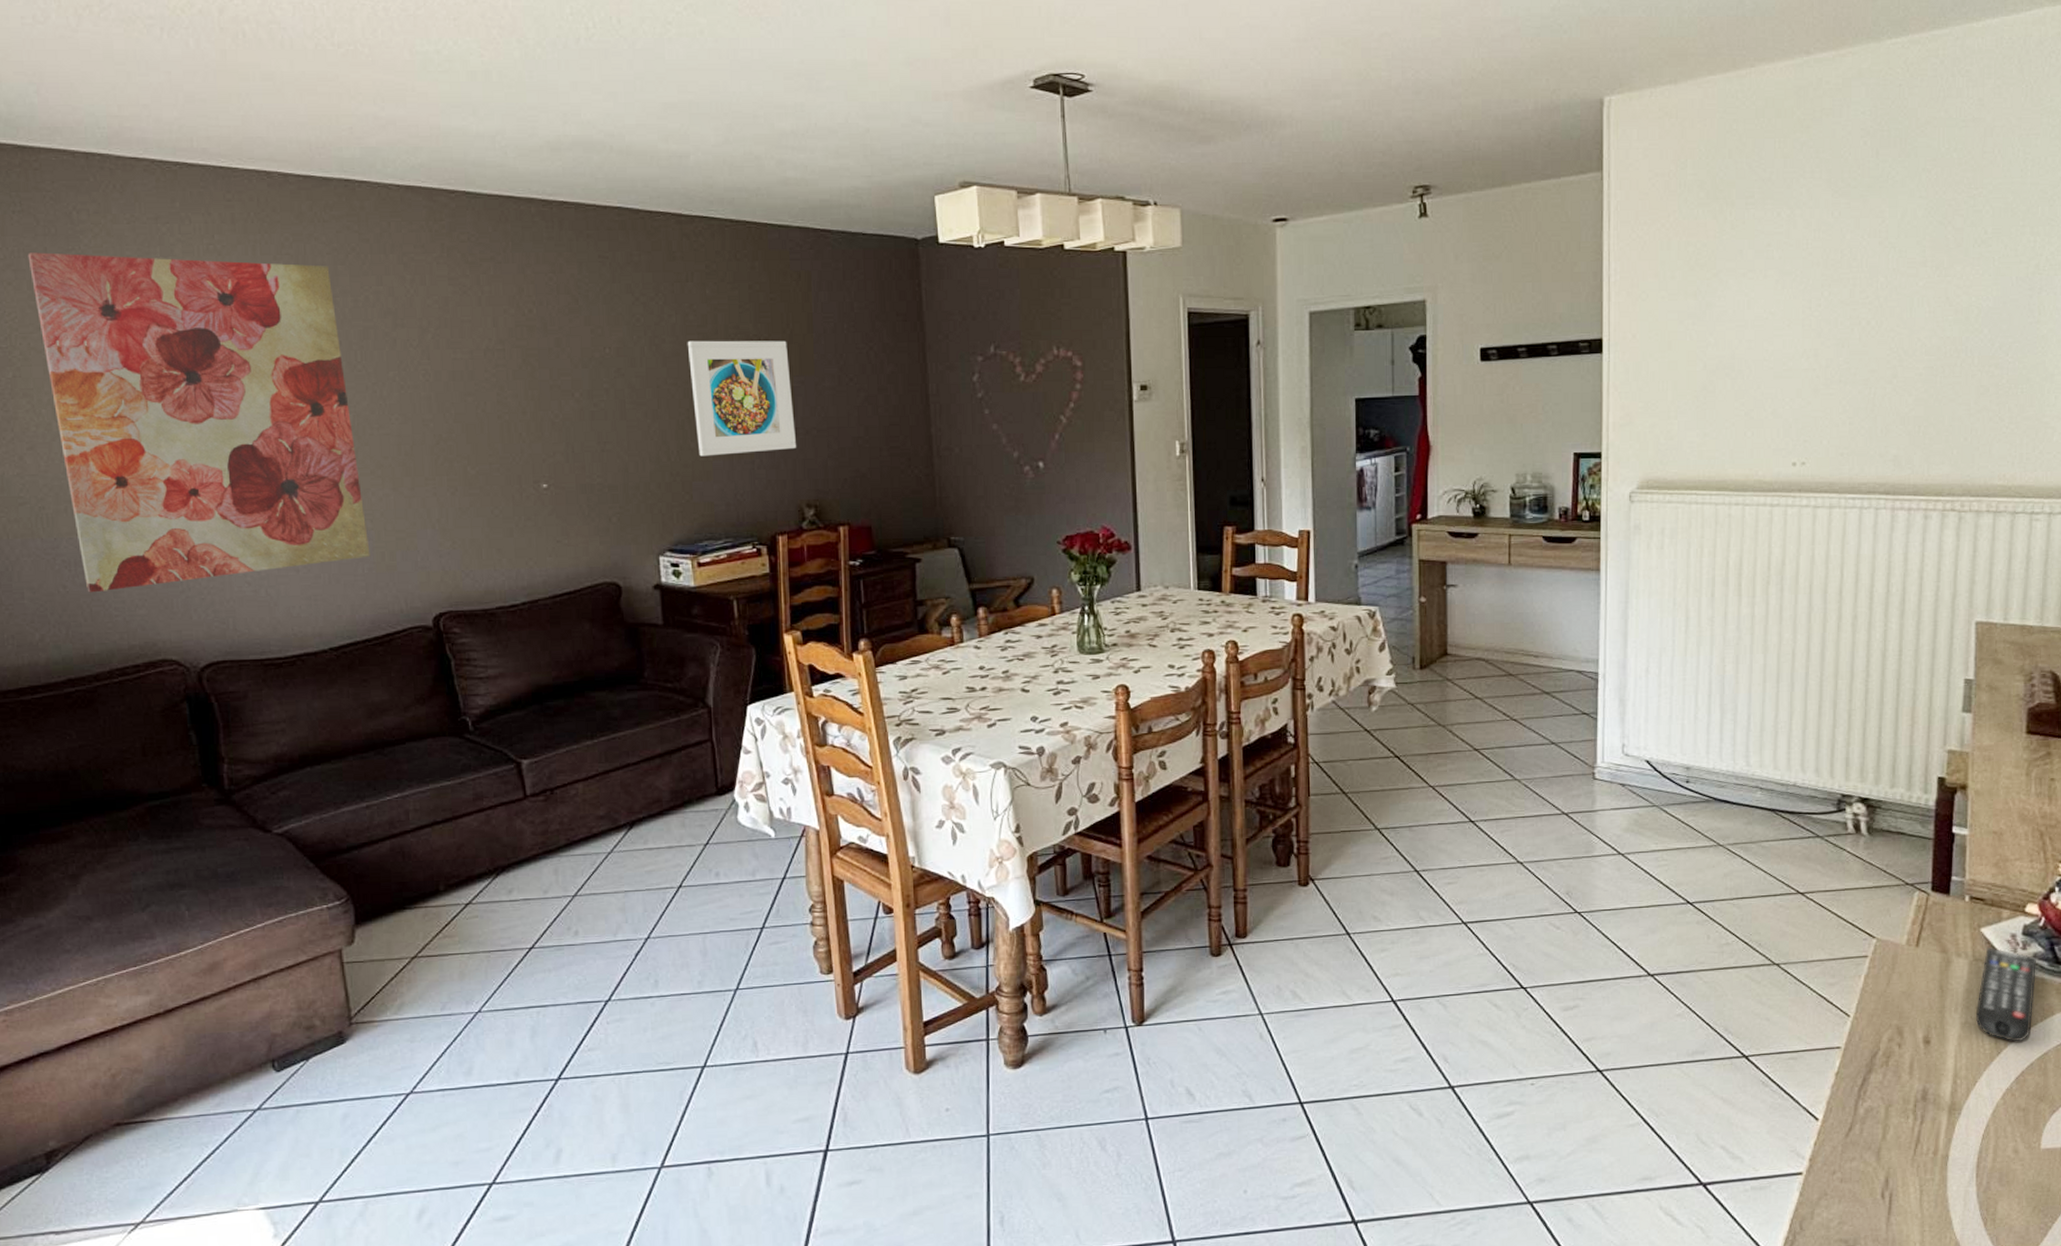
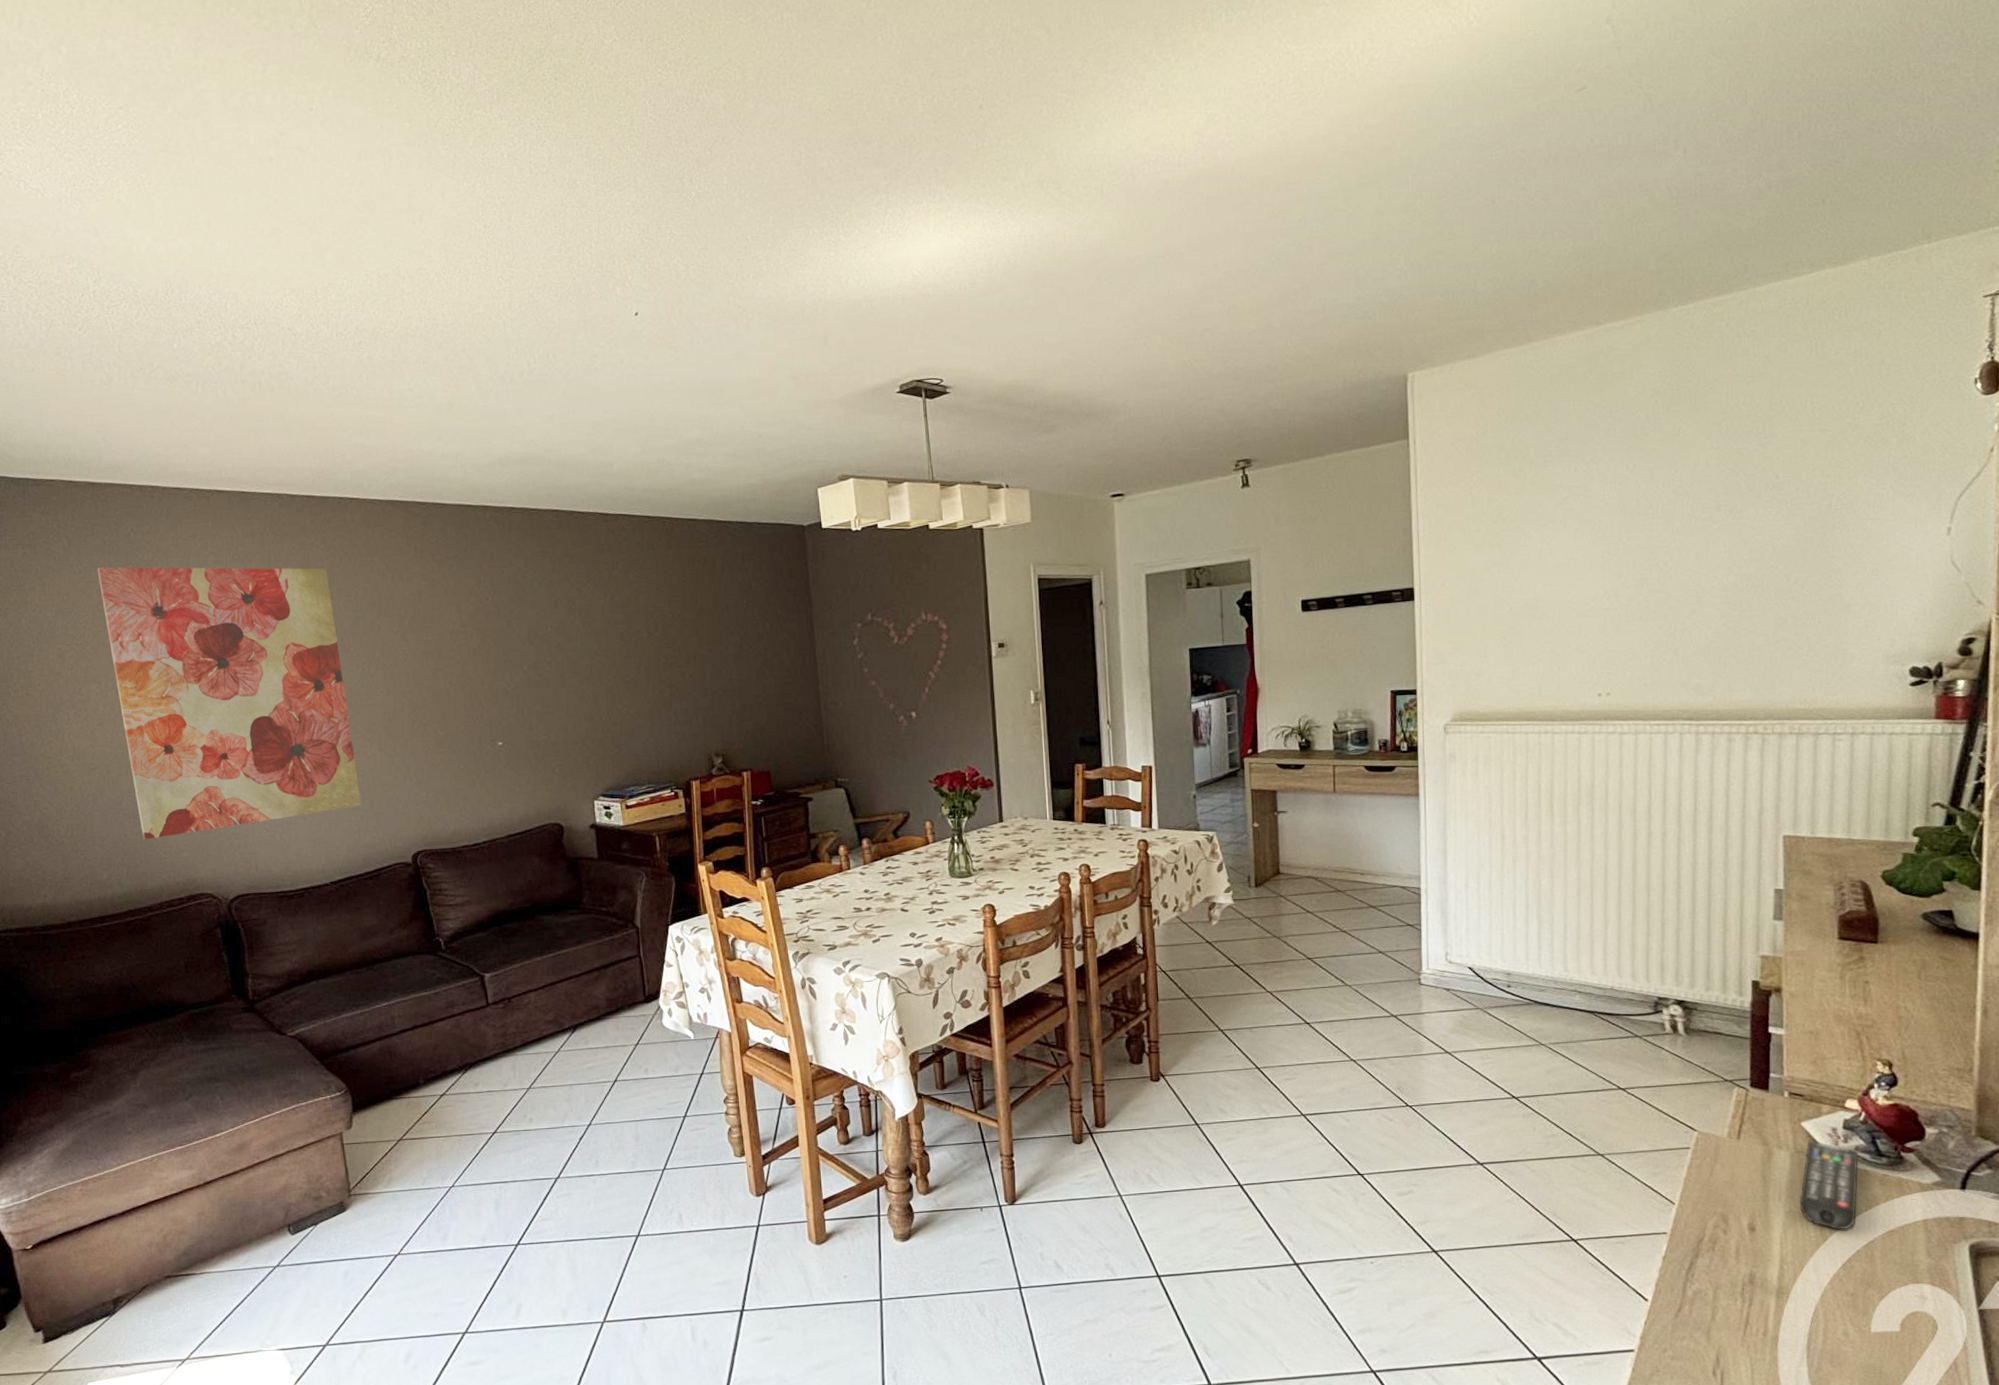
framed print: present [687,340,796,457] -> none [614,616,706,716]

